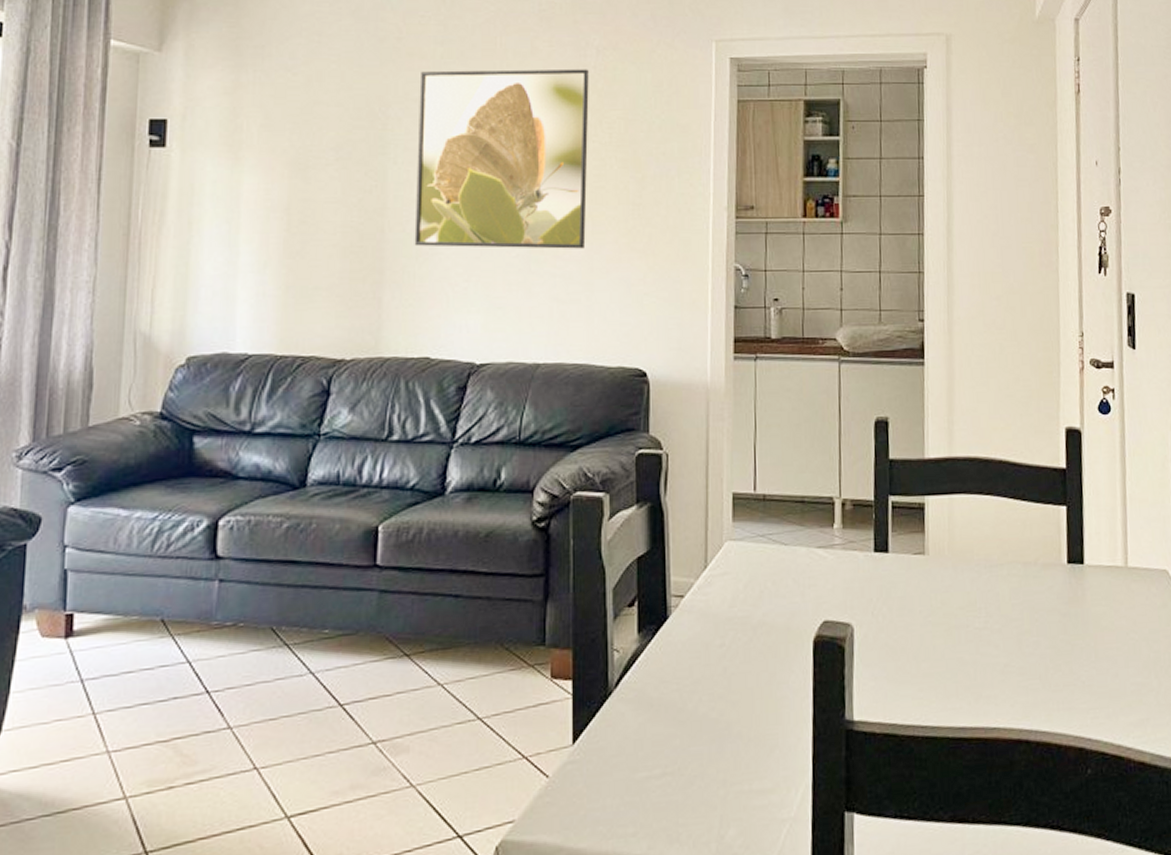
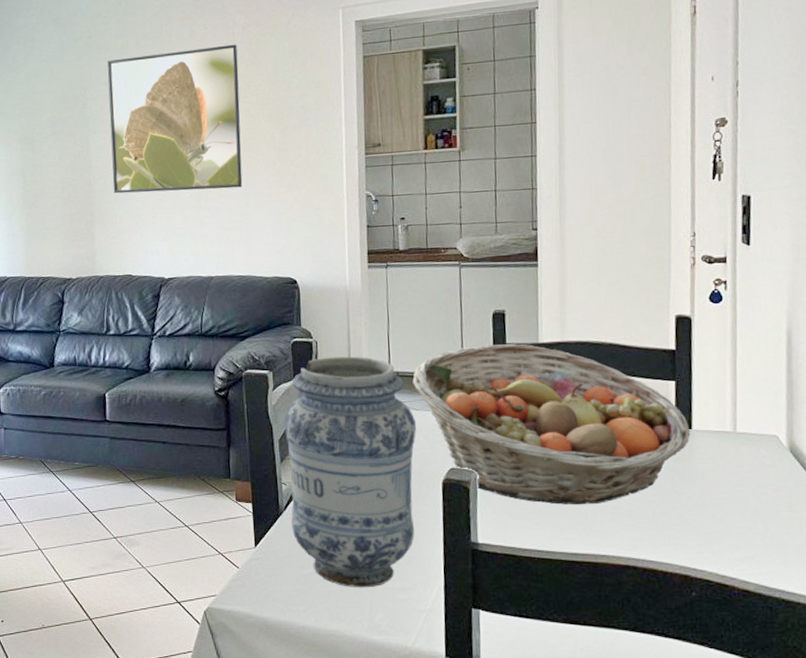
vase: none [621,473,785,795] -> present [284,356,417,588]
fruit basket: none [782,459,1083,664] -> present [412,344,691,505]

